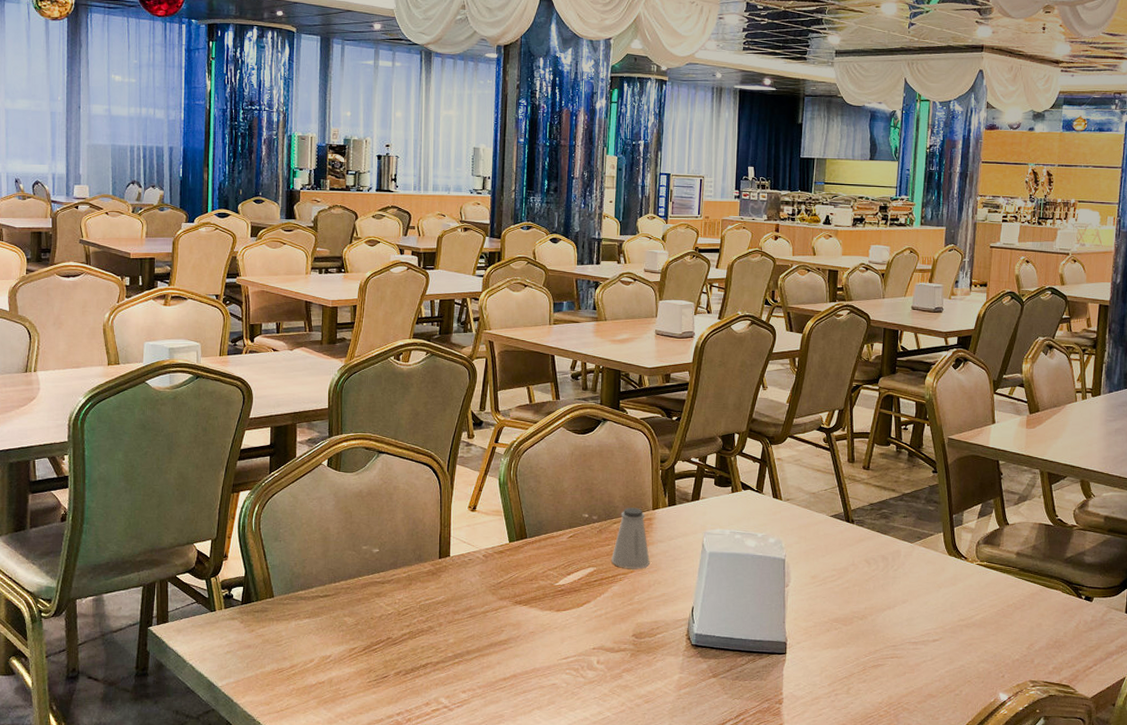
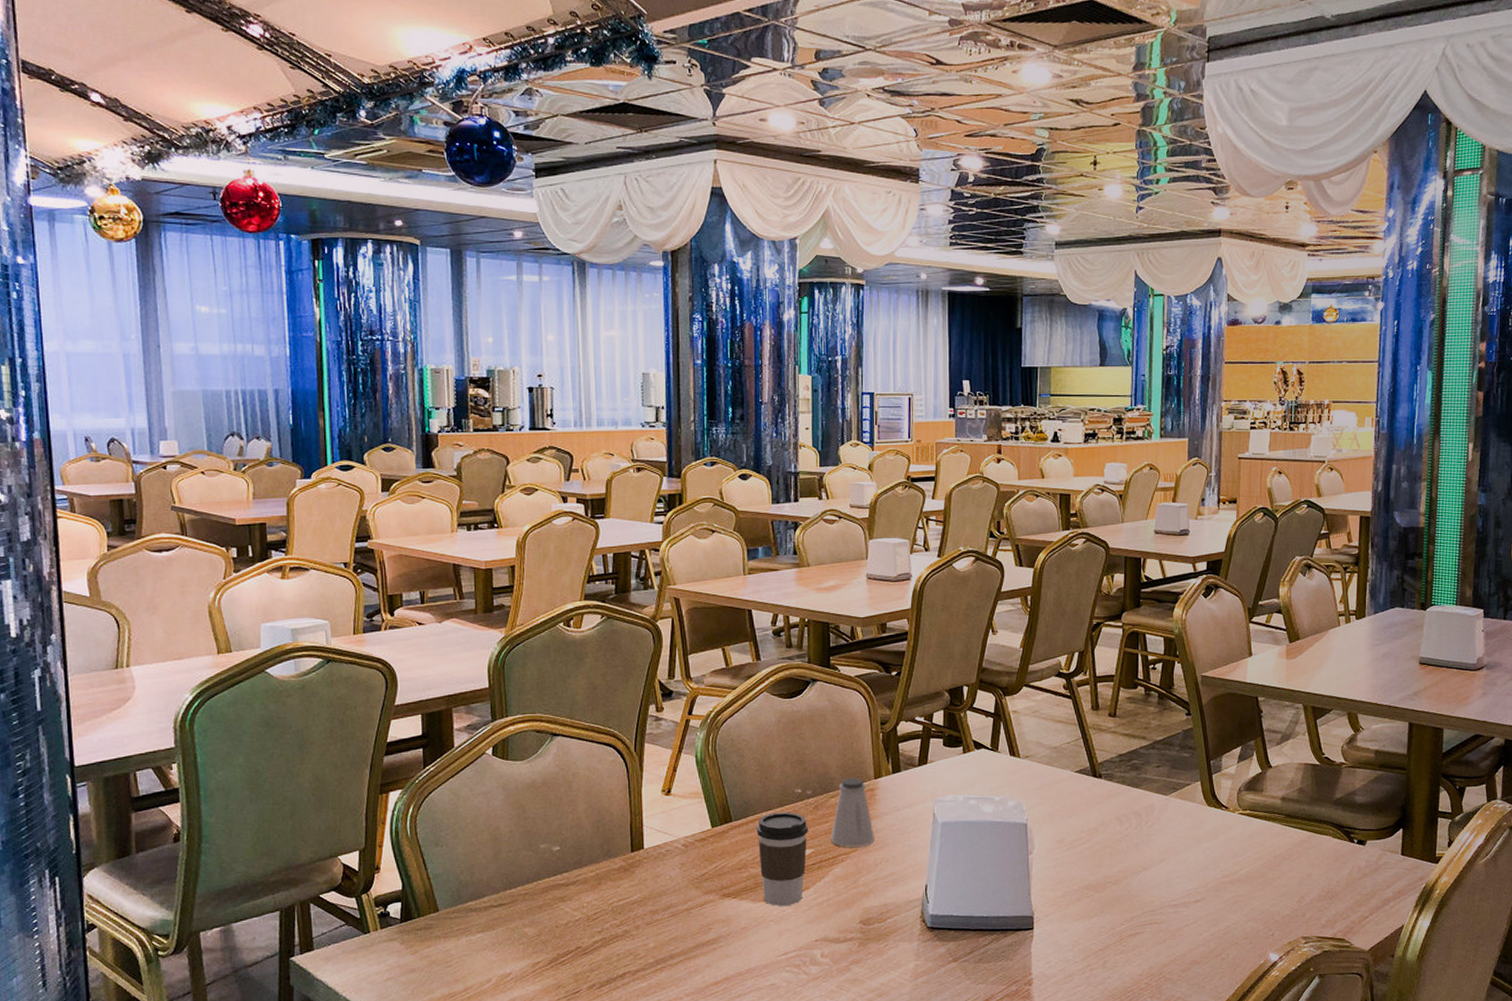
coffee cup: none [547,533,592,616] -> present [756,812,808,906]

